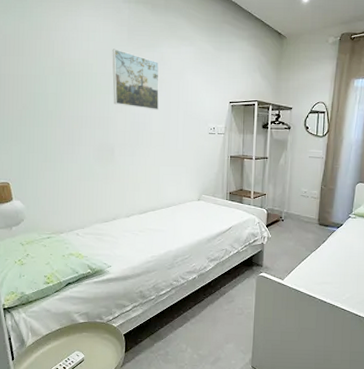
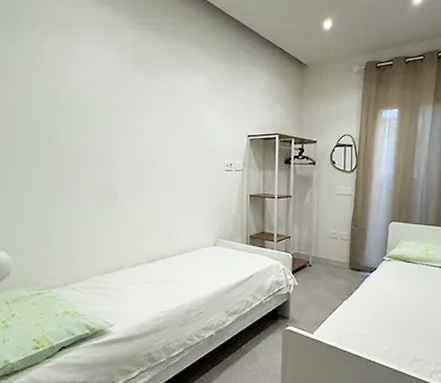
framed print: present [112,49,160,110] -> none [115,78,169,146]

